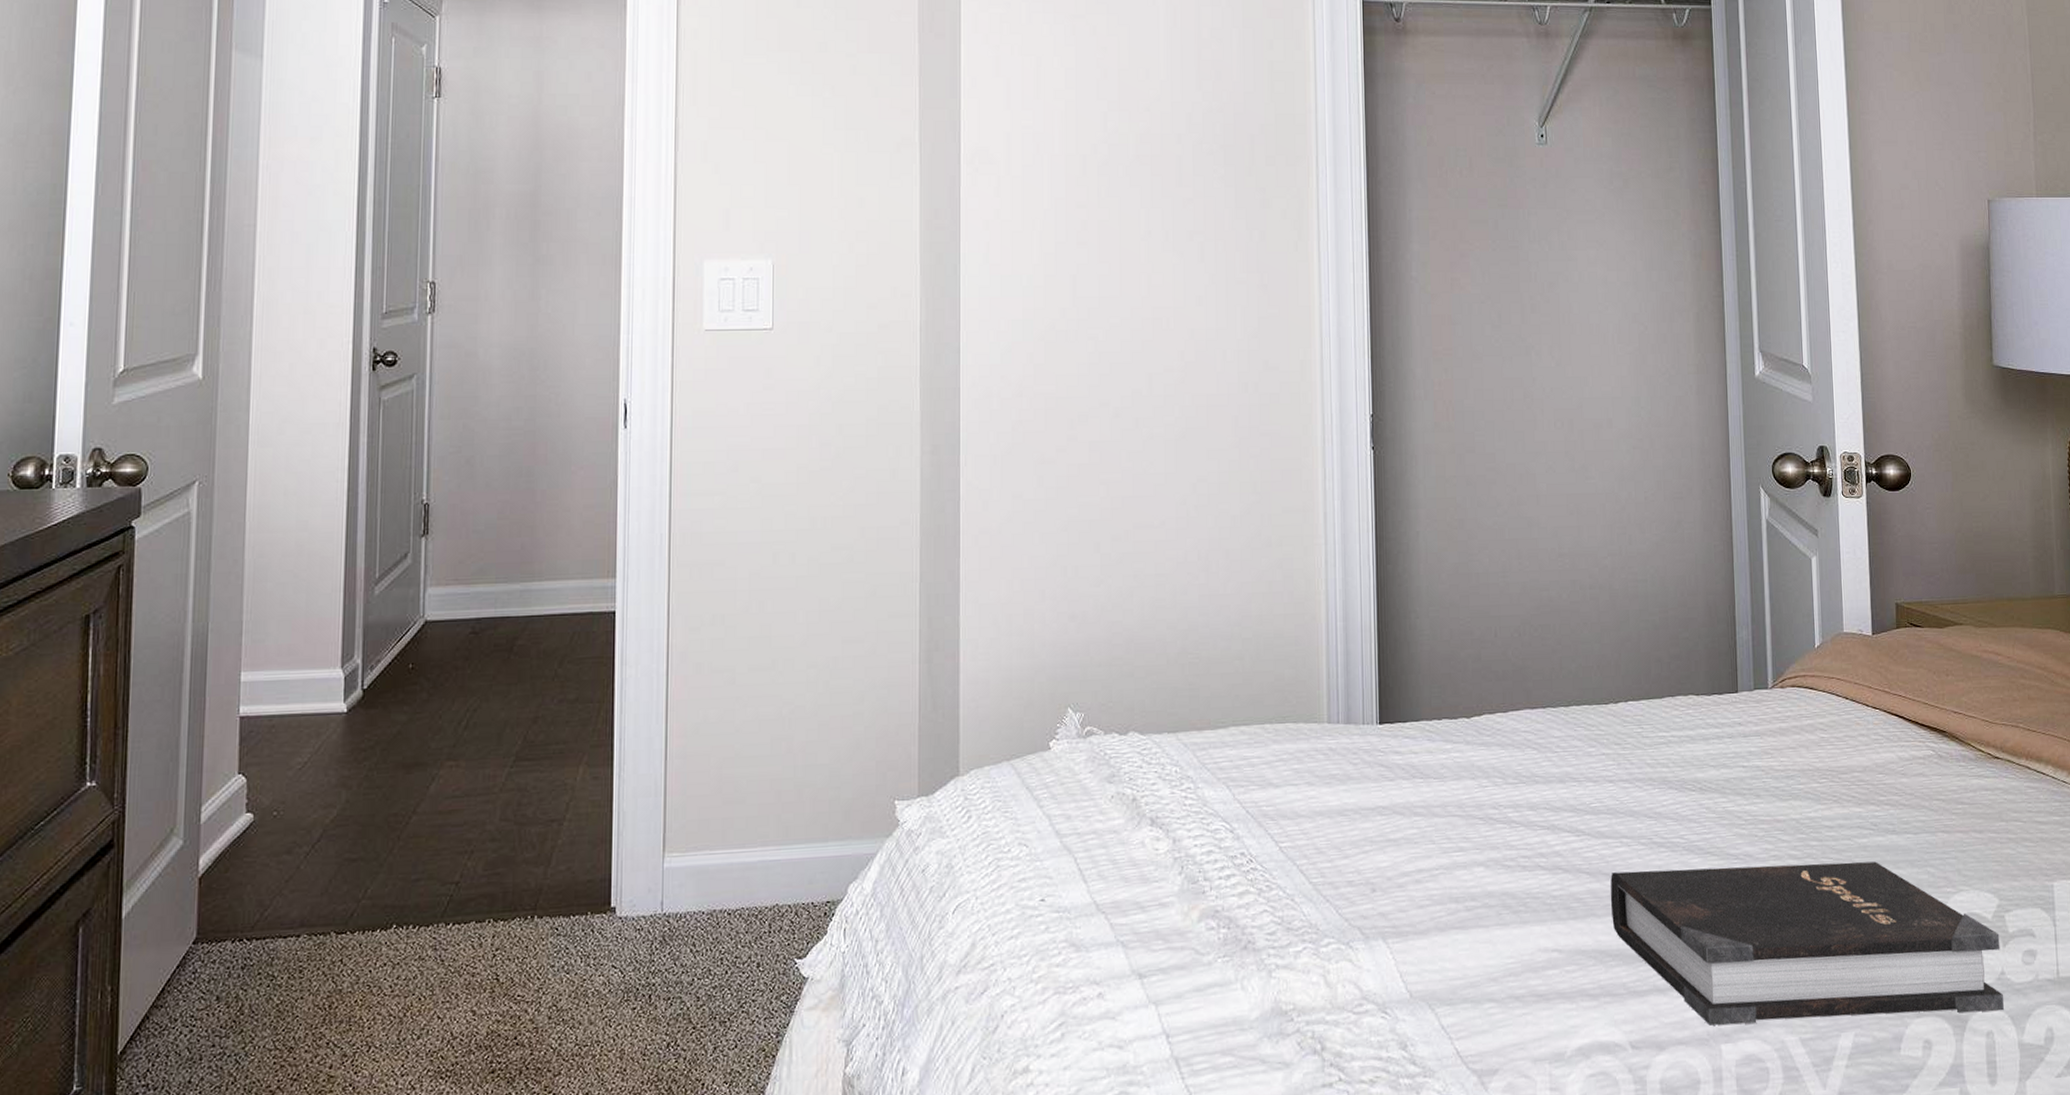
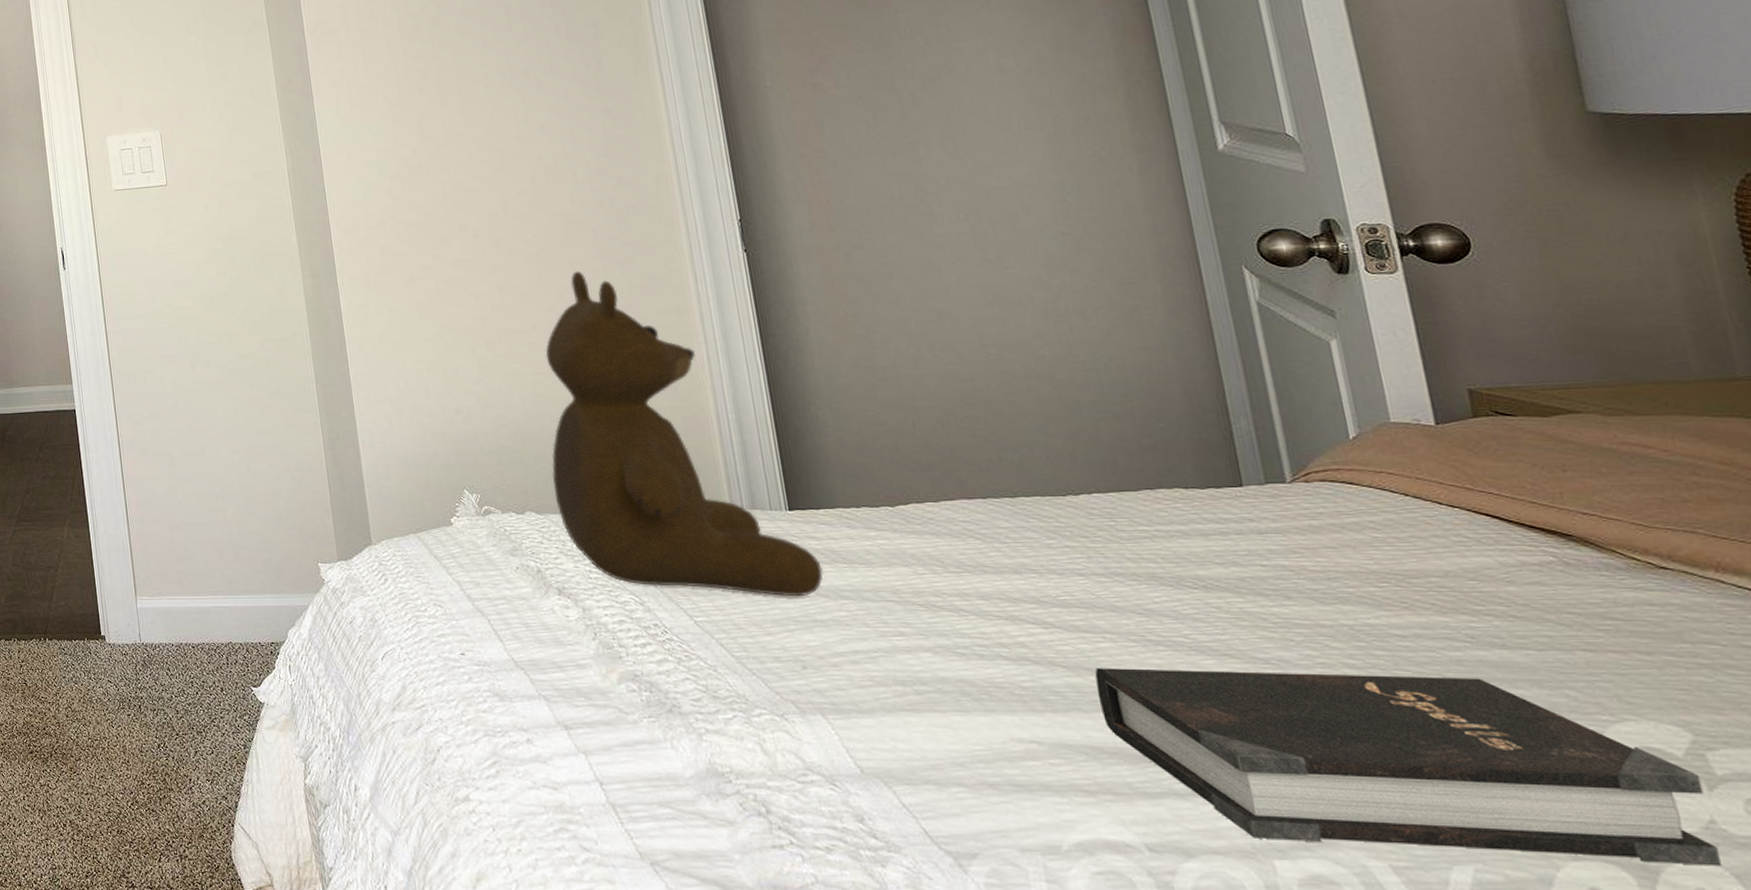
teddy bear: none [1160,461,1401,817] -> present [545,271,823,597]

